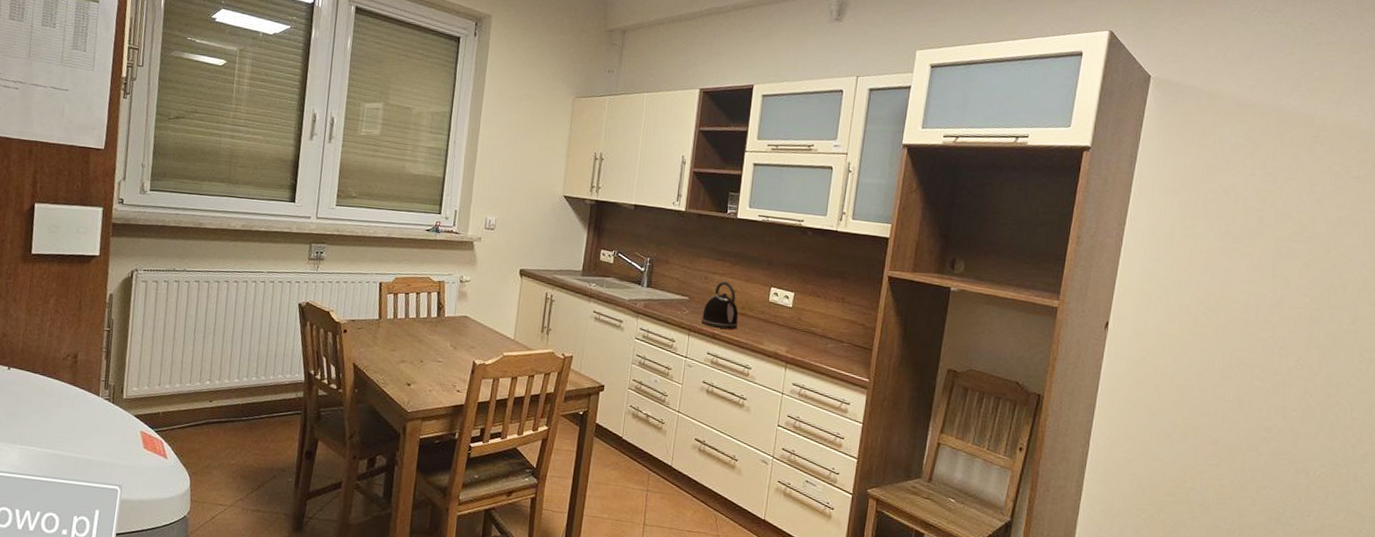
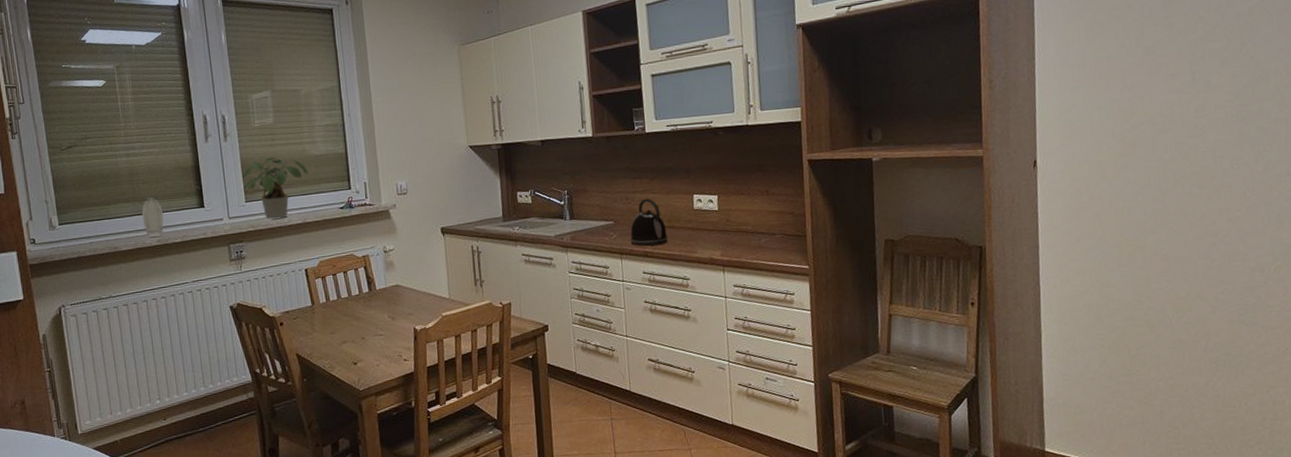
vase: none [232,182,254,222] -> present [142,197,164,238]
potted plant: none [337,167,403,229] -> present [241,157,308,220]

